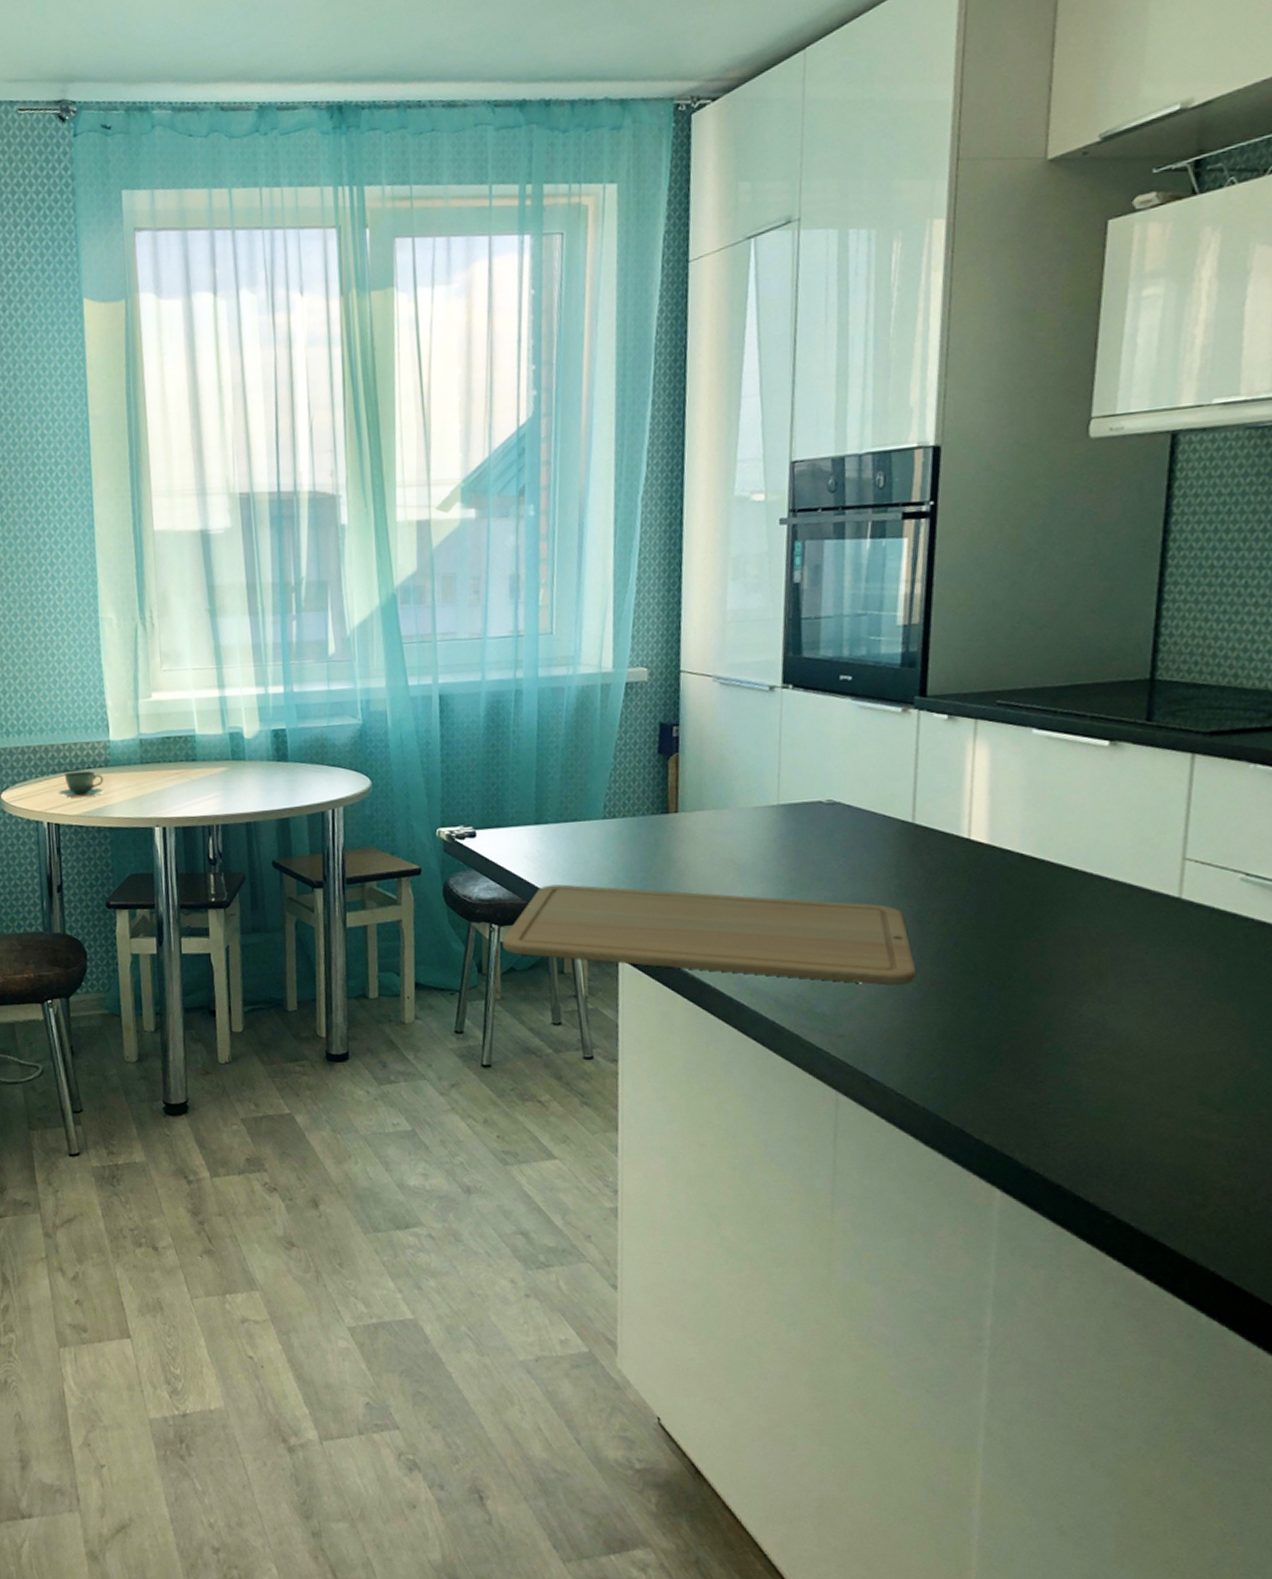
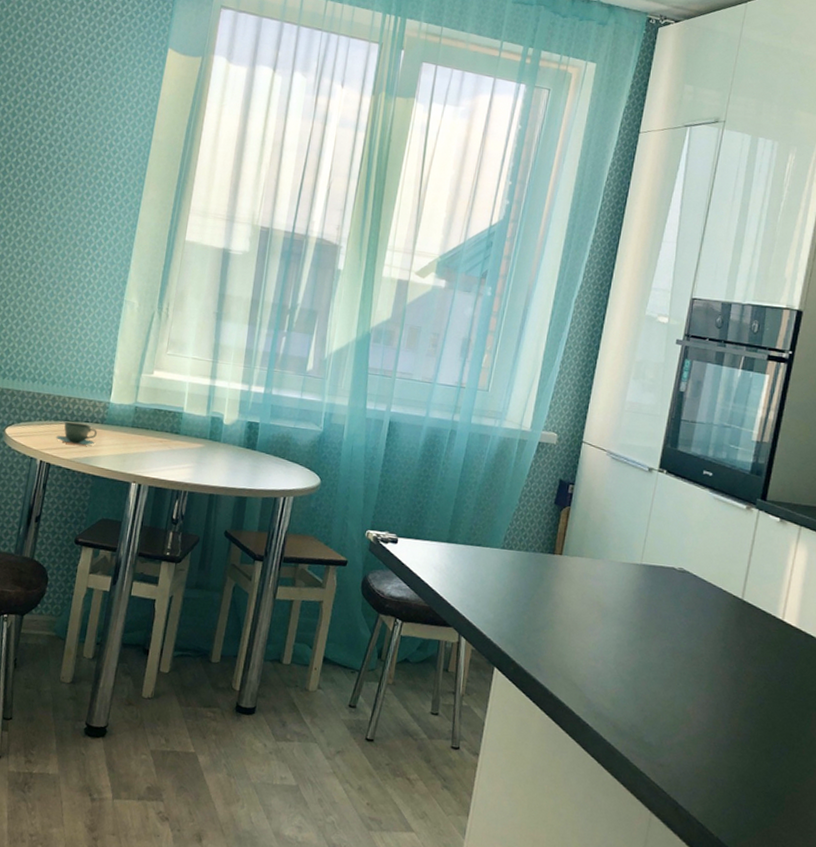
chopping board: present [502,884,916,986] -> none [401,594,728,732]

